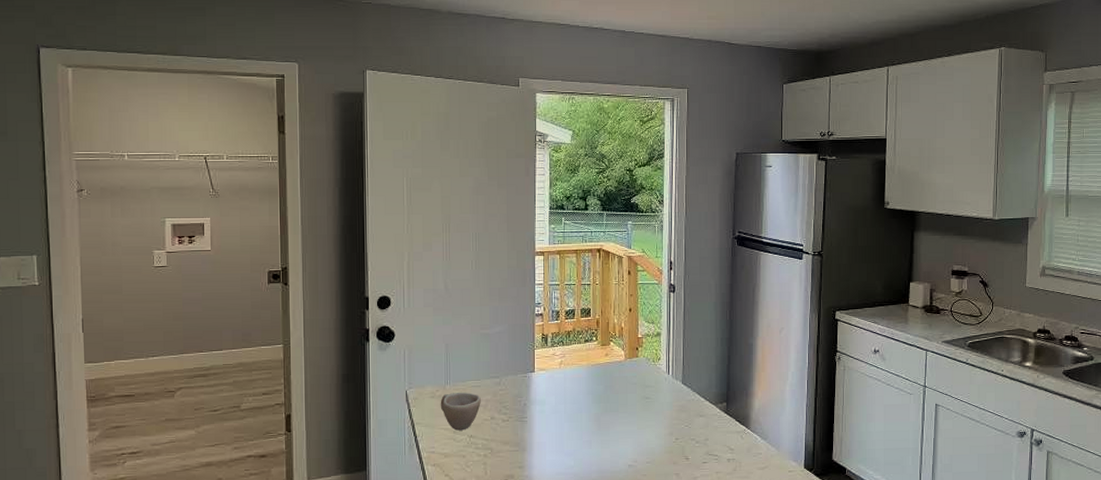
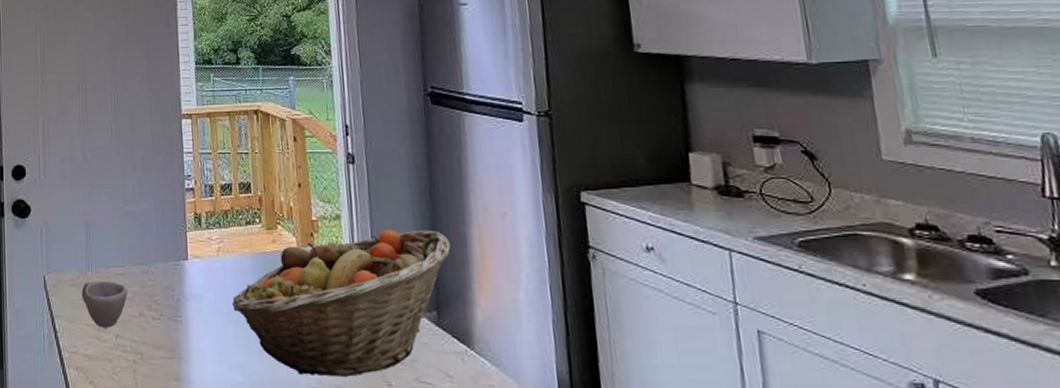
fruit basket: none [570,342,741,456] -> present [232,229,451,377]

